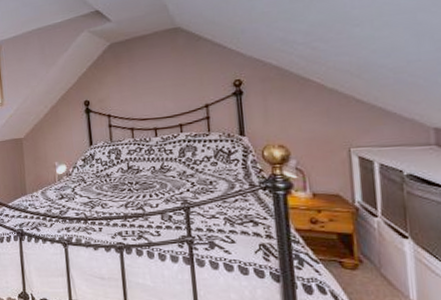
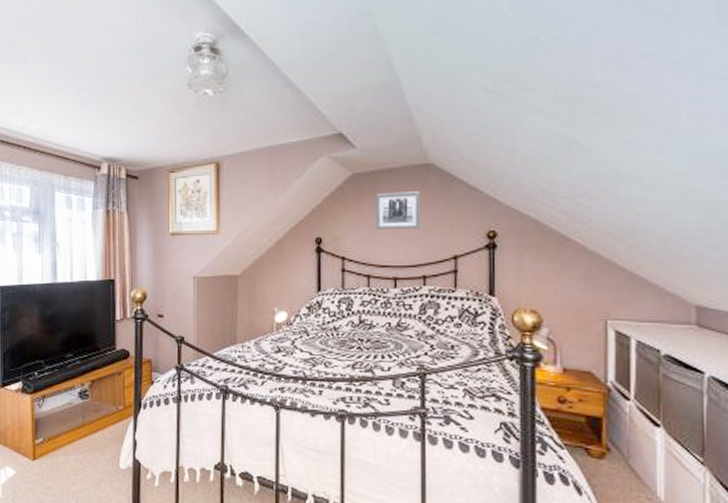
wall art: none [133,52,173,88] -> present [375,191,420,229]

